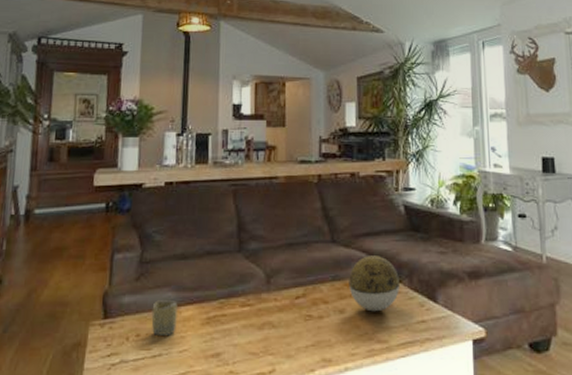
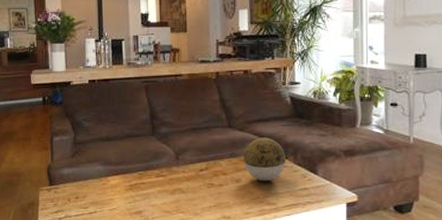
cup: present [151,300,178,335] -> none [86,172,106,198]

